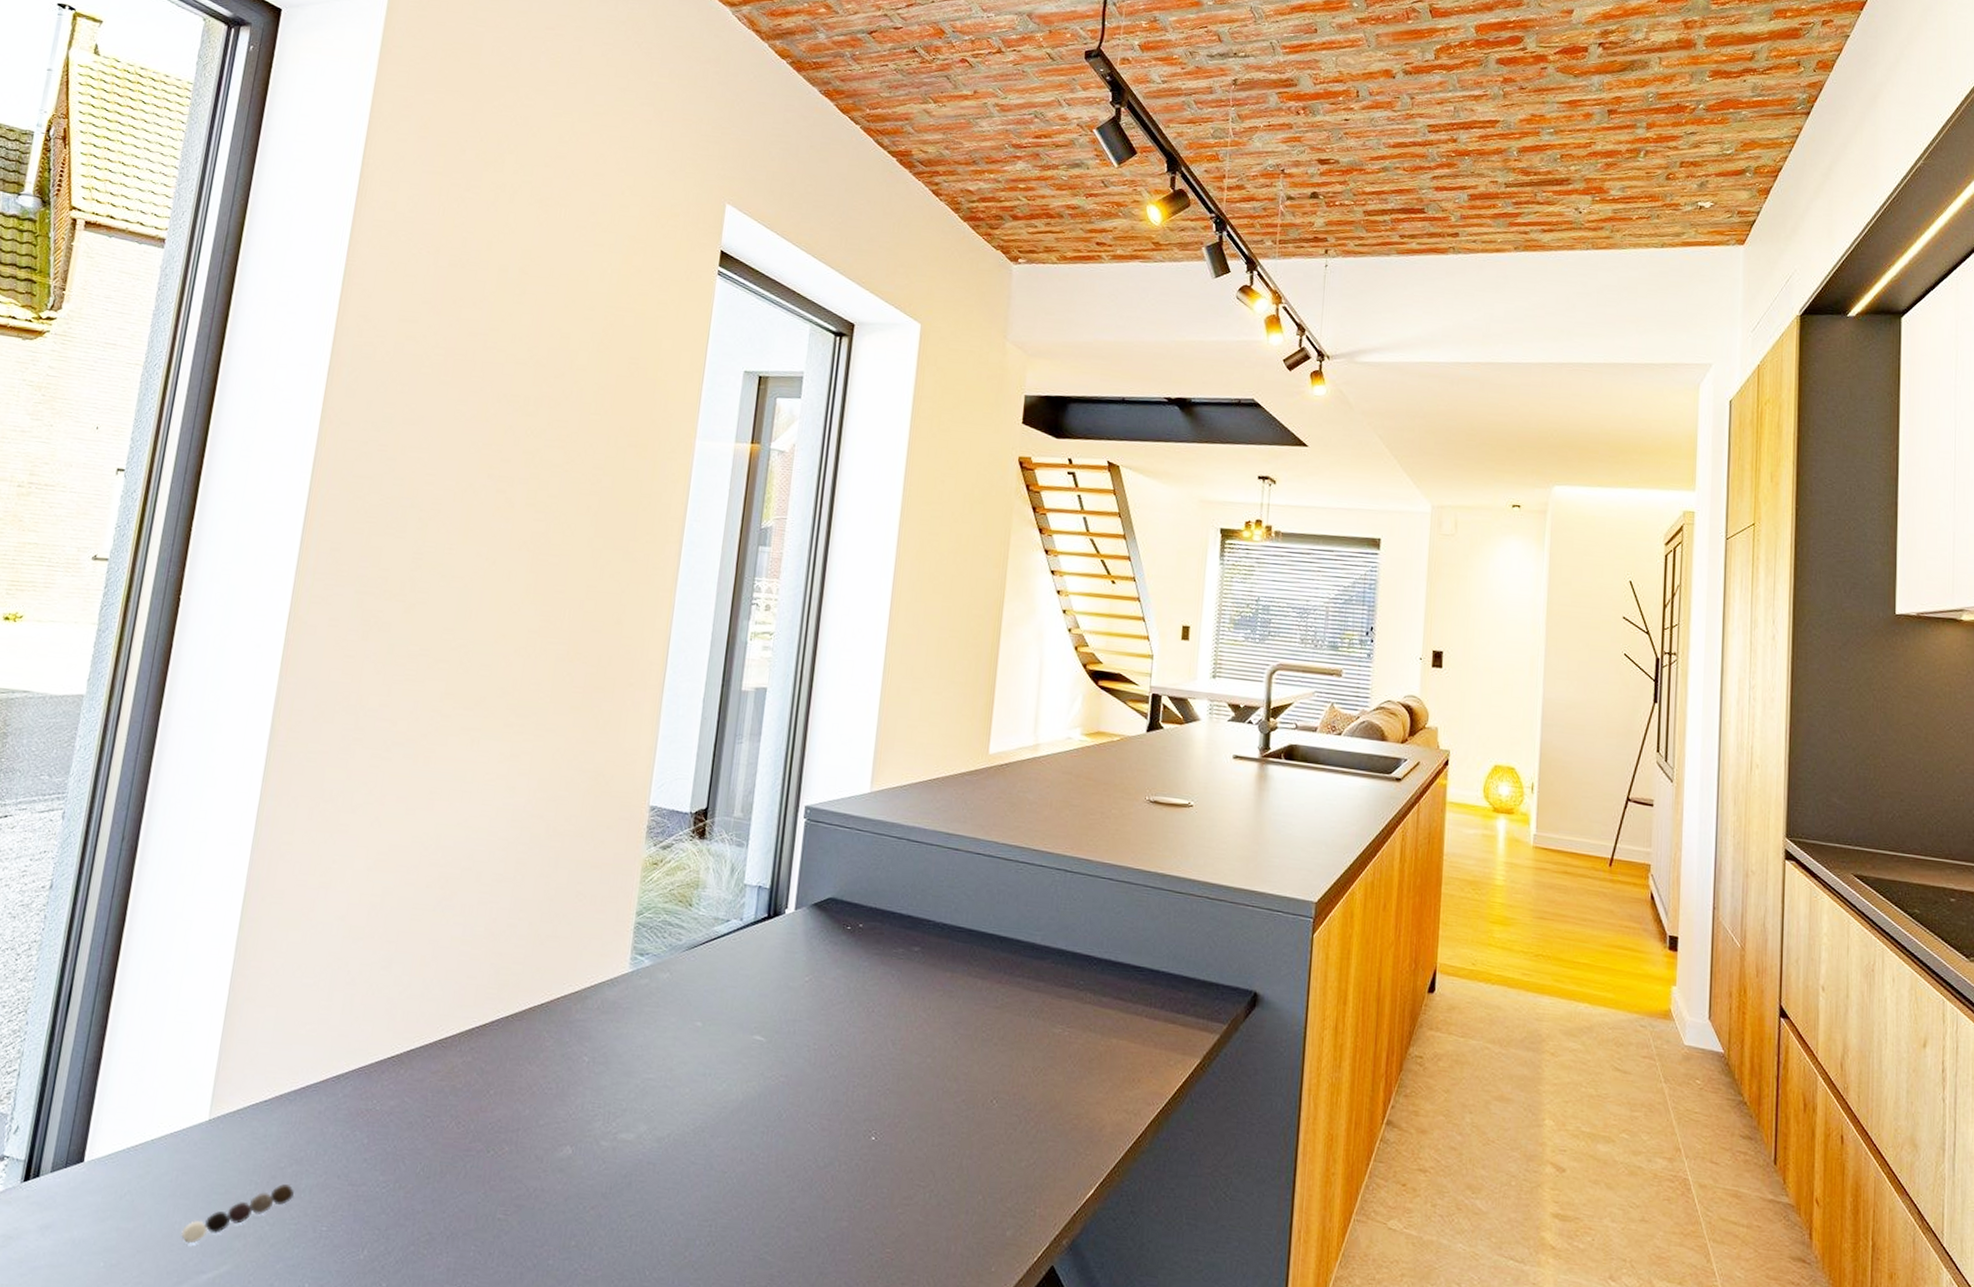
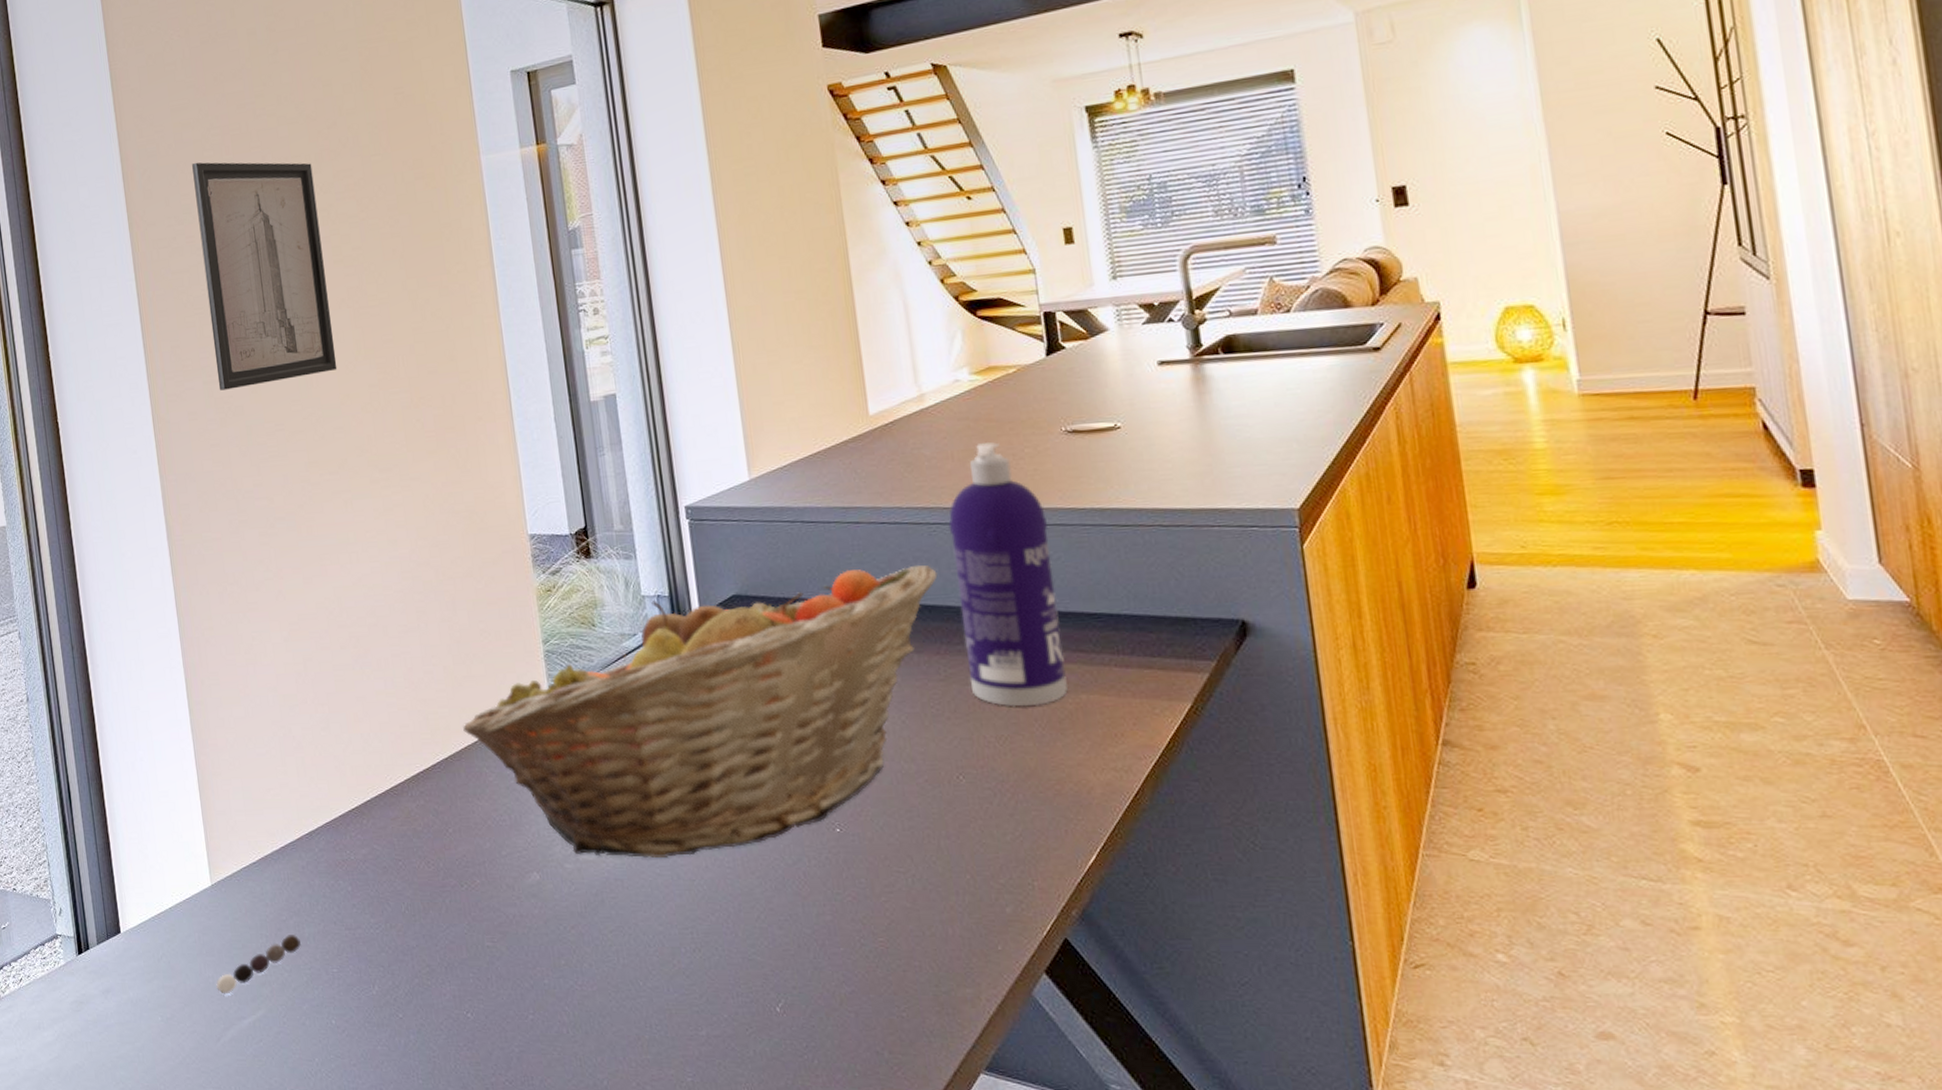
wall art: none [370,375,529,609] -> present [192,162,337,390]
fruit basket: none [532,891,1015,1147] -> present [463,565,938,858]
spray bottle: none [1021,797,1117,1044] -> present [948,442,1068,707]

